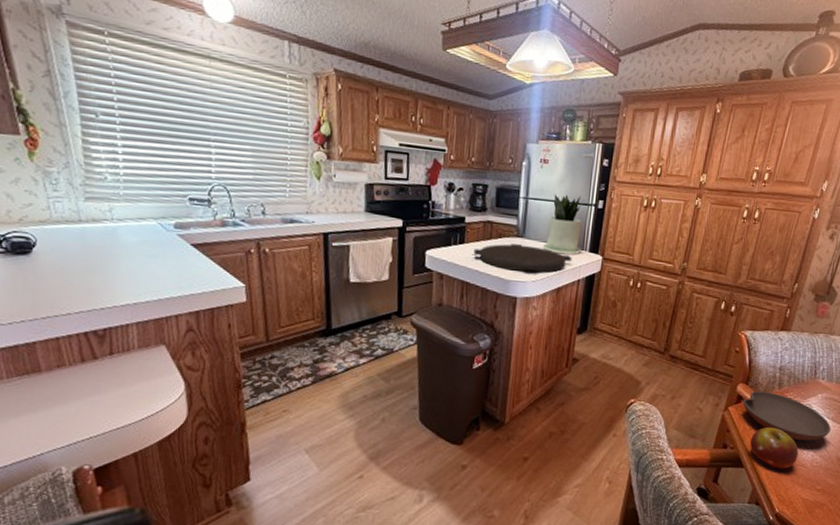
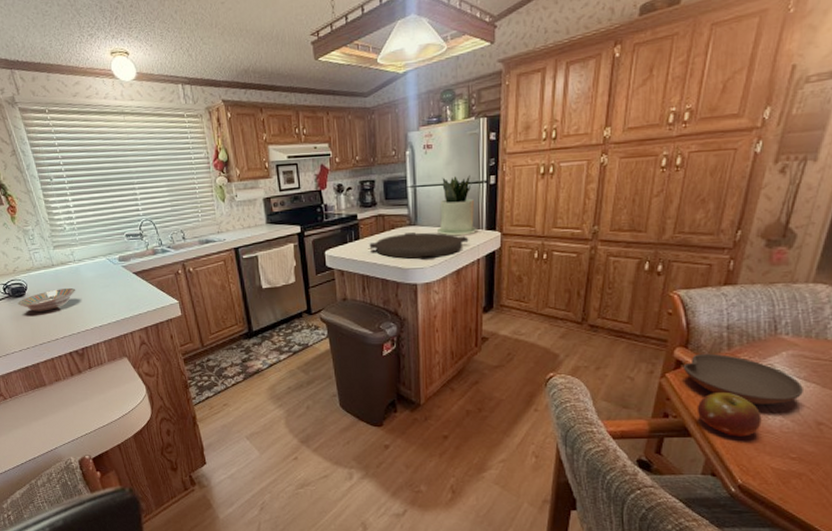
bowl: none [16,251,108,277] -> present [17,287,76,312]

